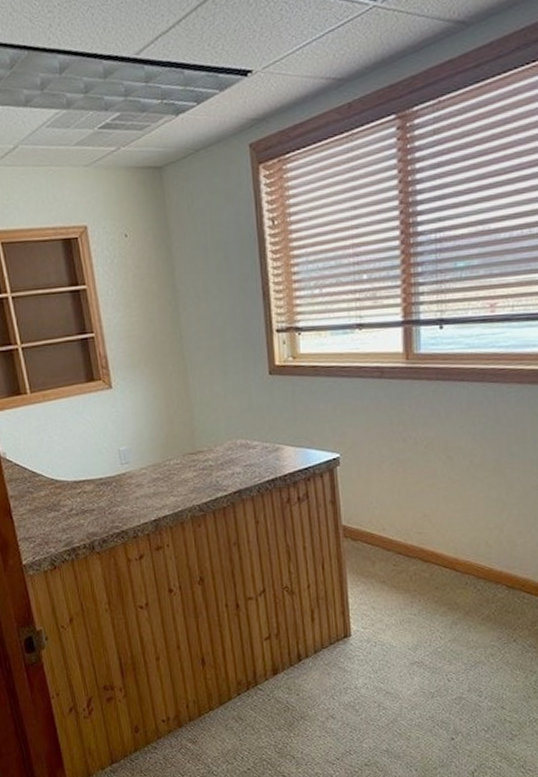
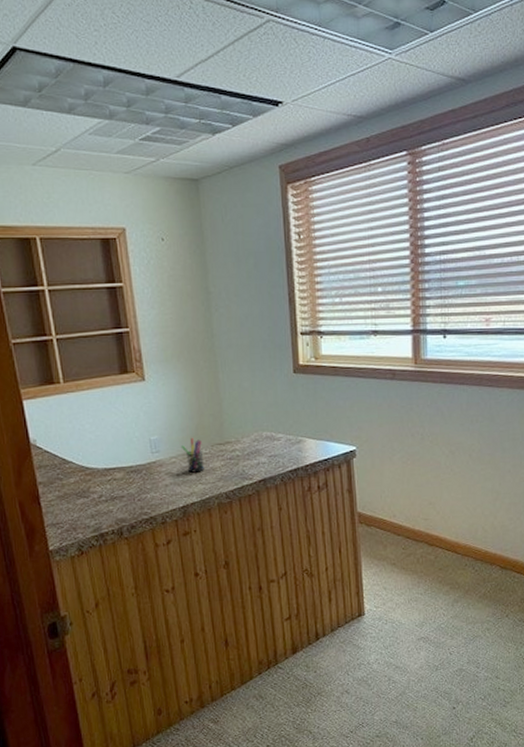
pen holder: none [150,447,176,485] -> present [180,437,204,473]

